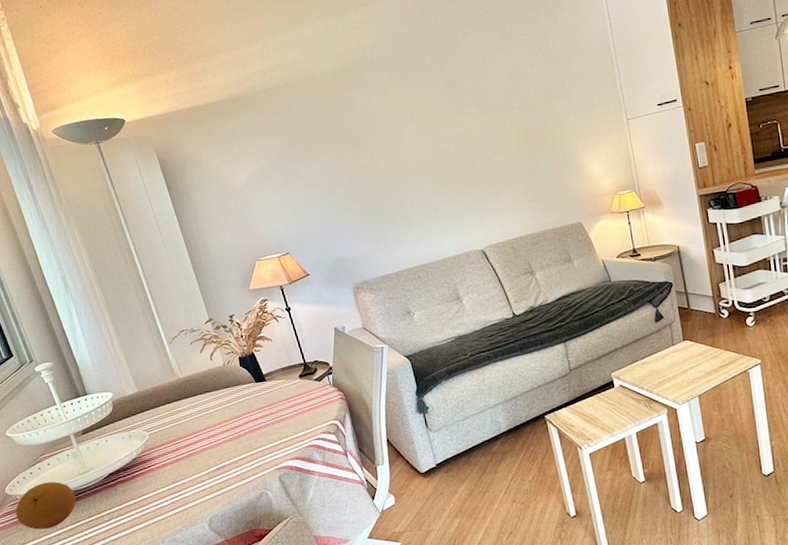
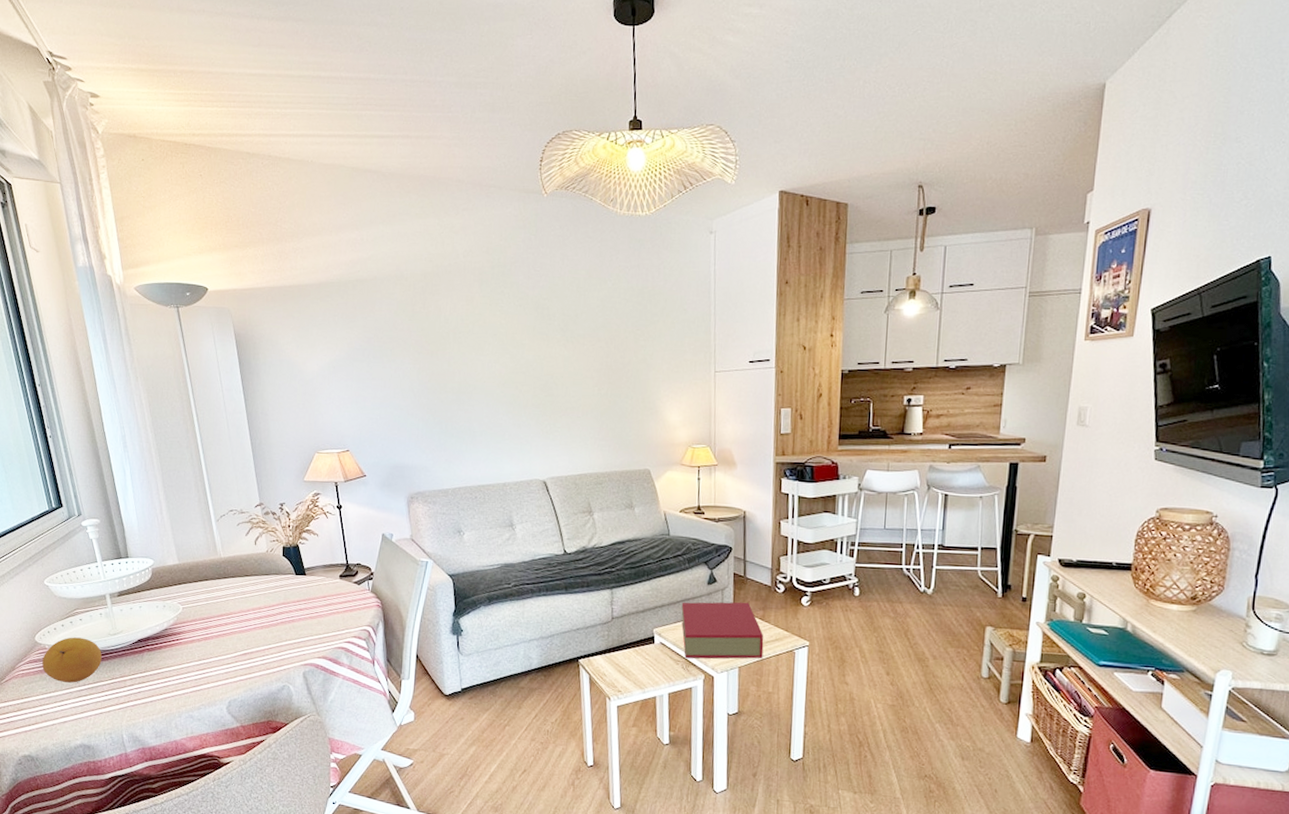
book: none [634,332,720,396] -> present [681,602,764,659]

